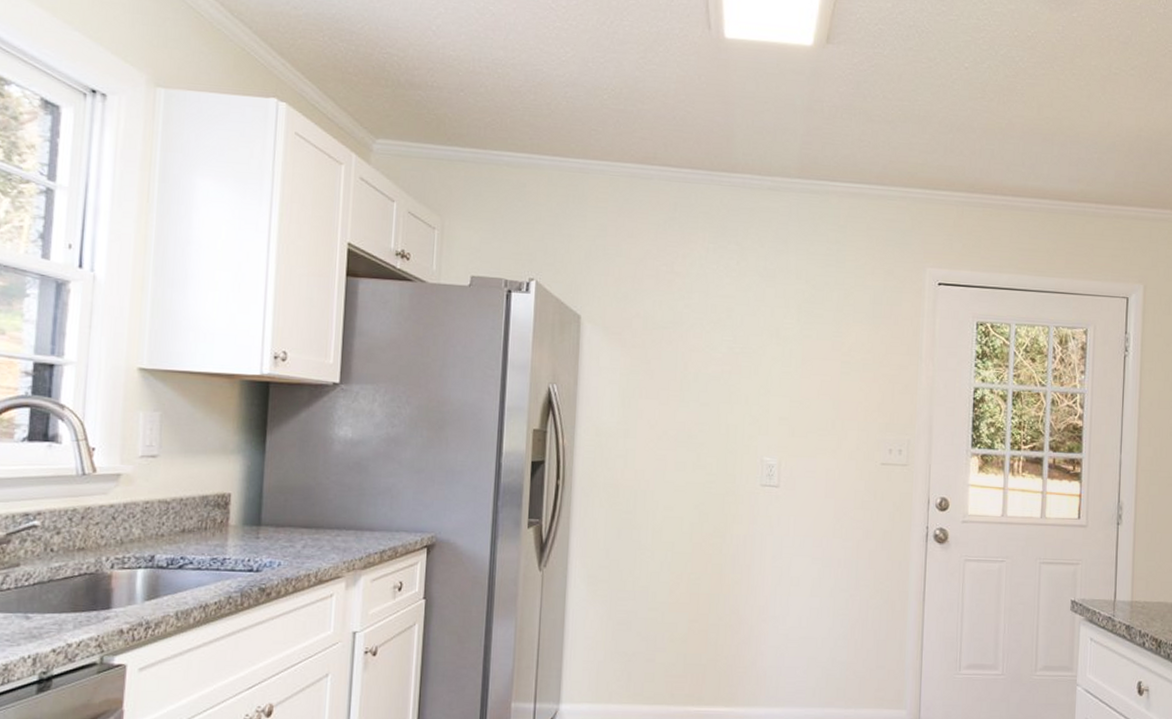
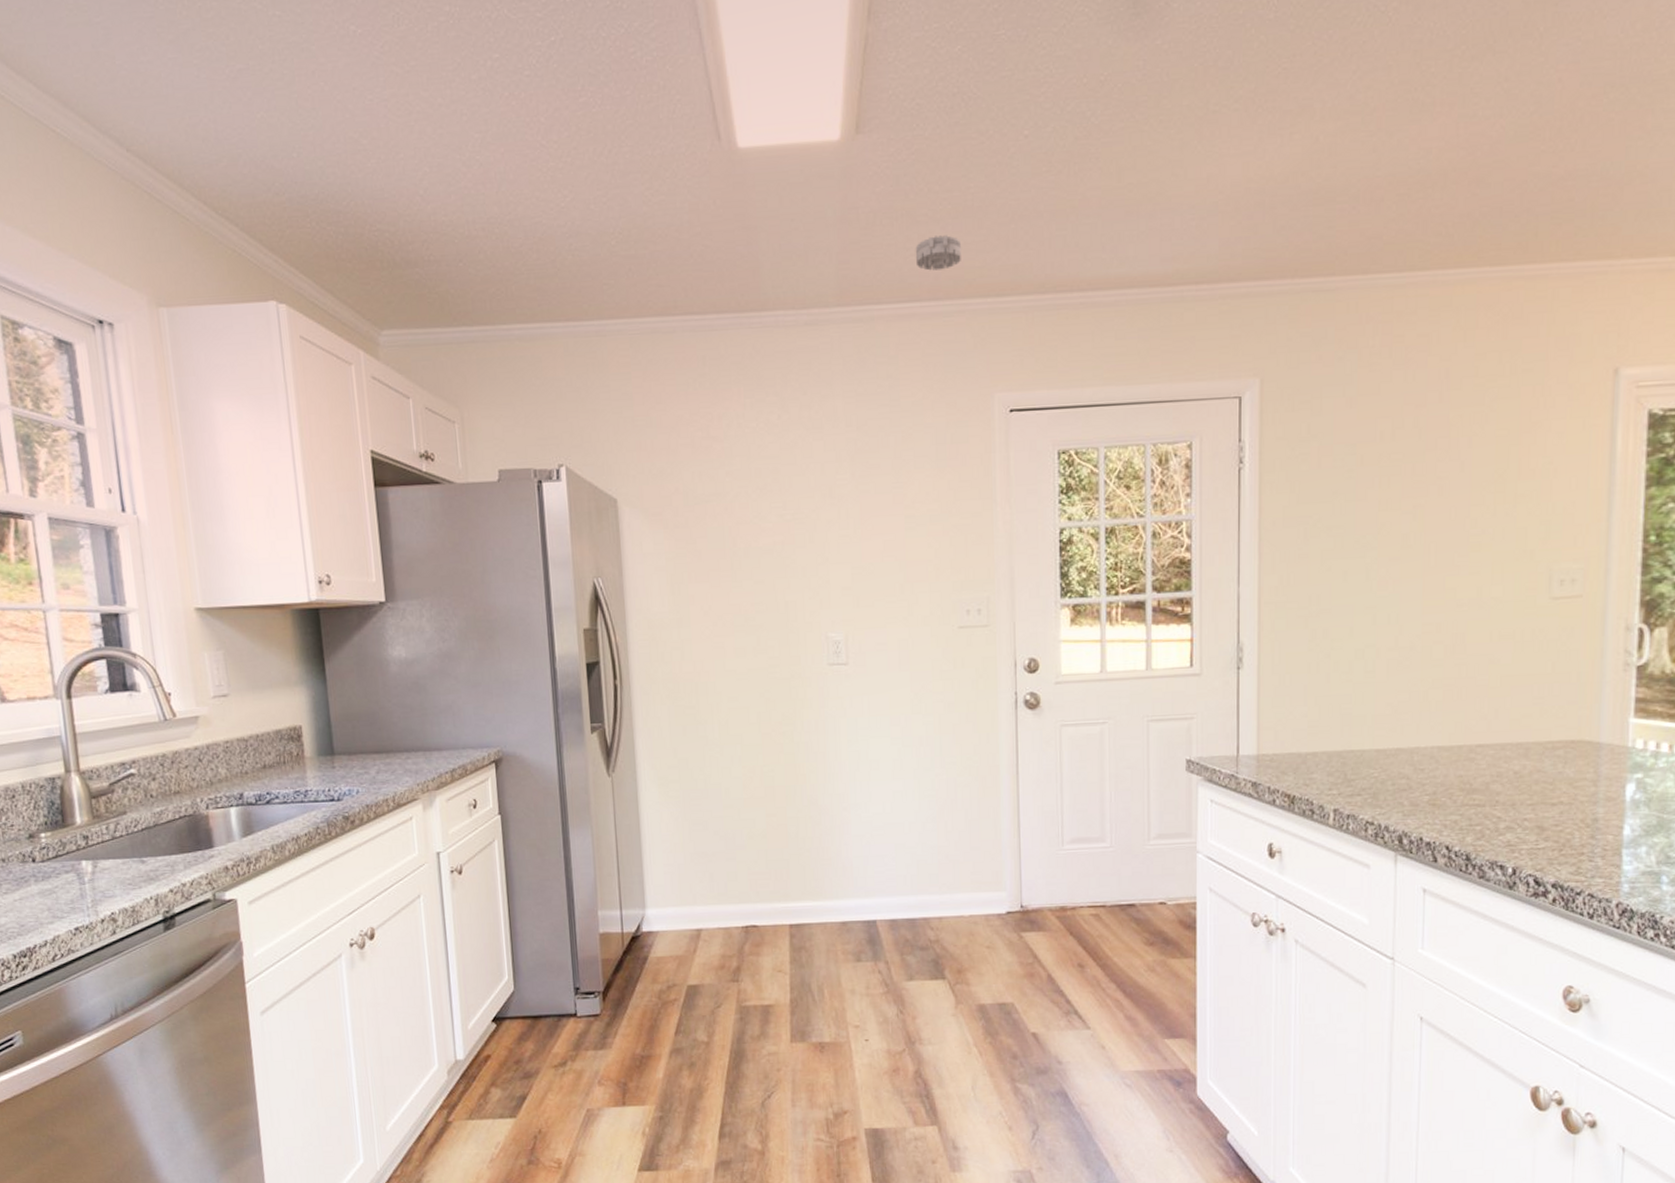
smoke detector: none [868,133,908,162] -> present [915,235,962,271]

